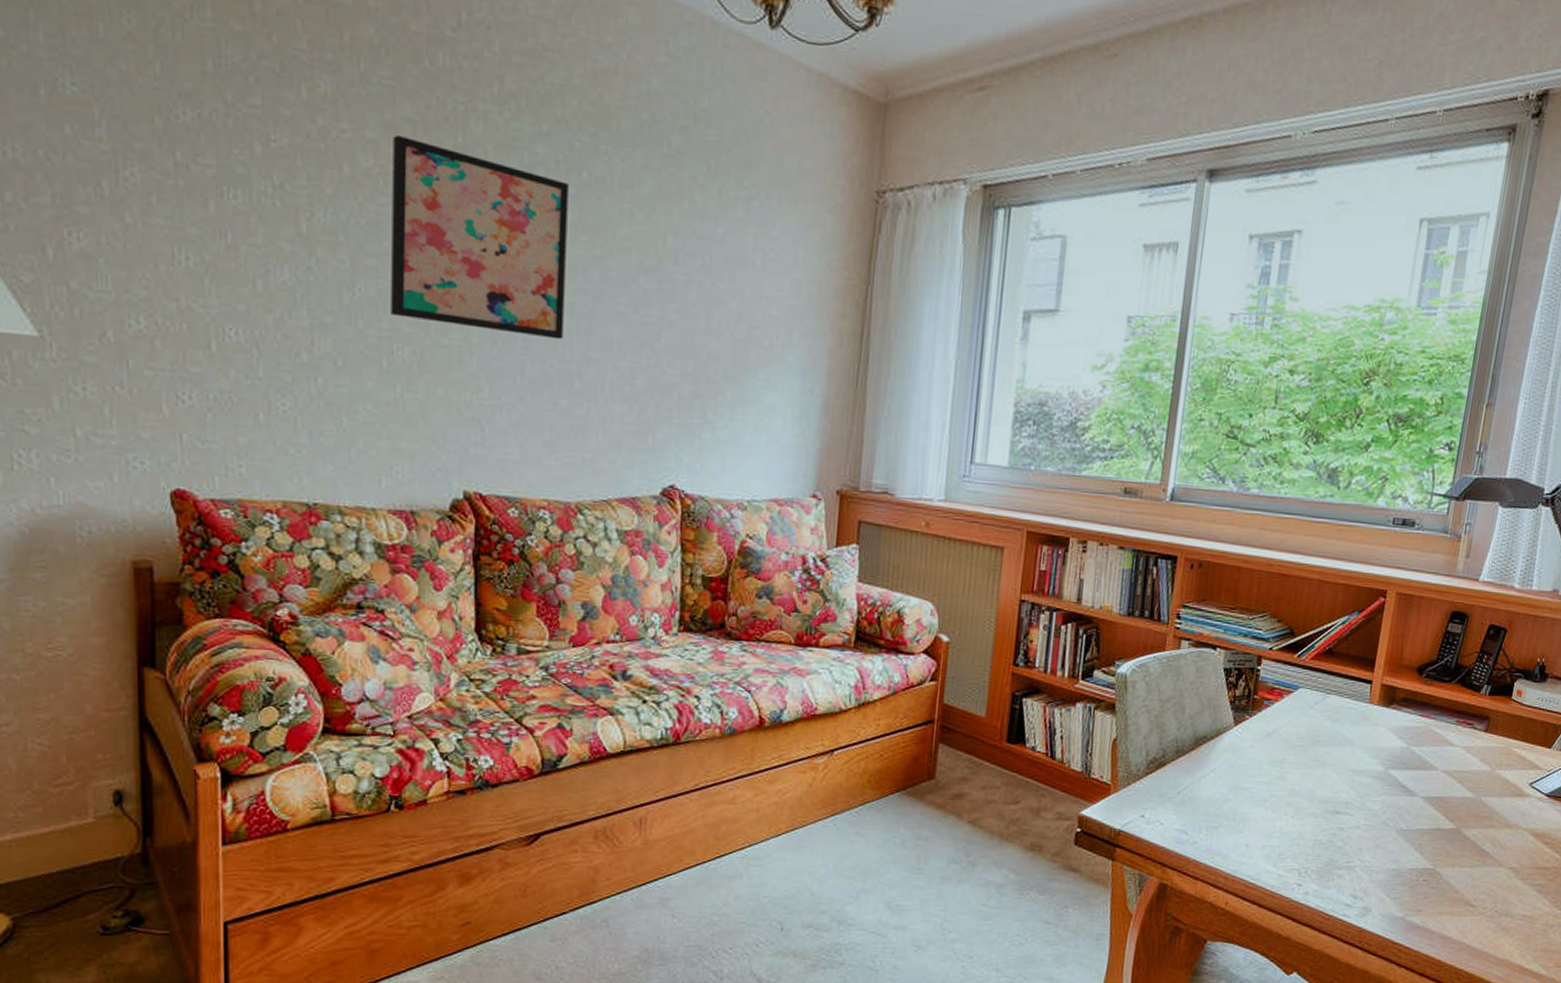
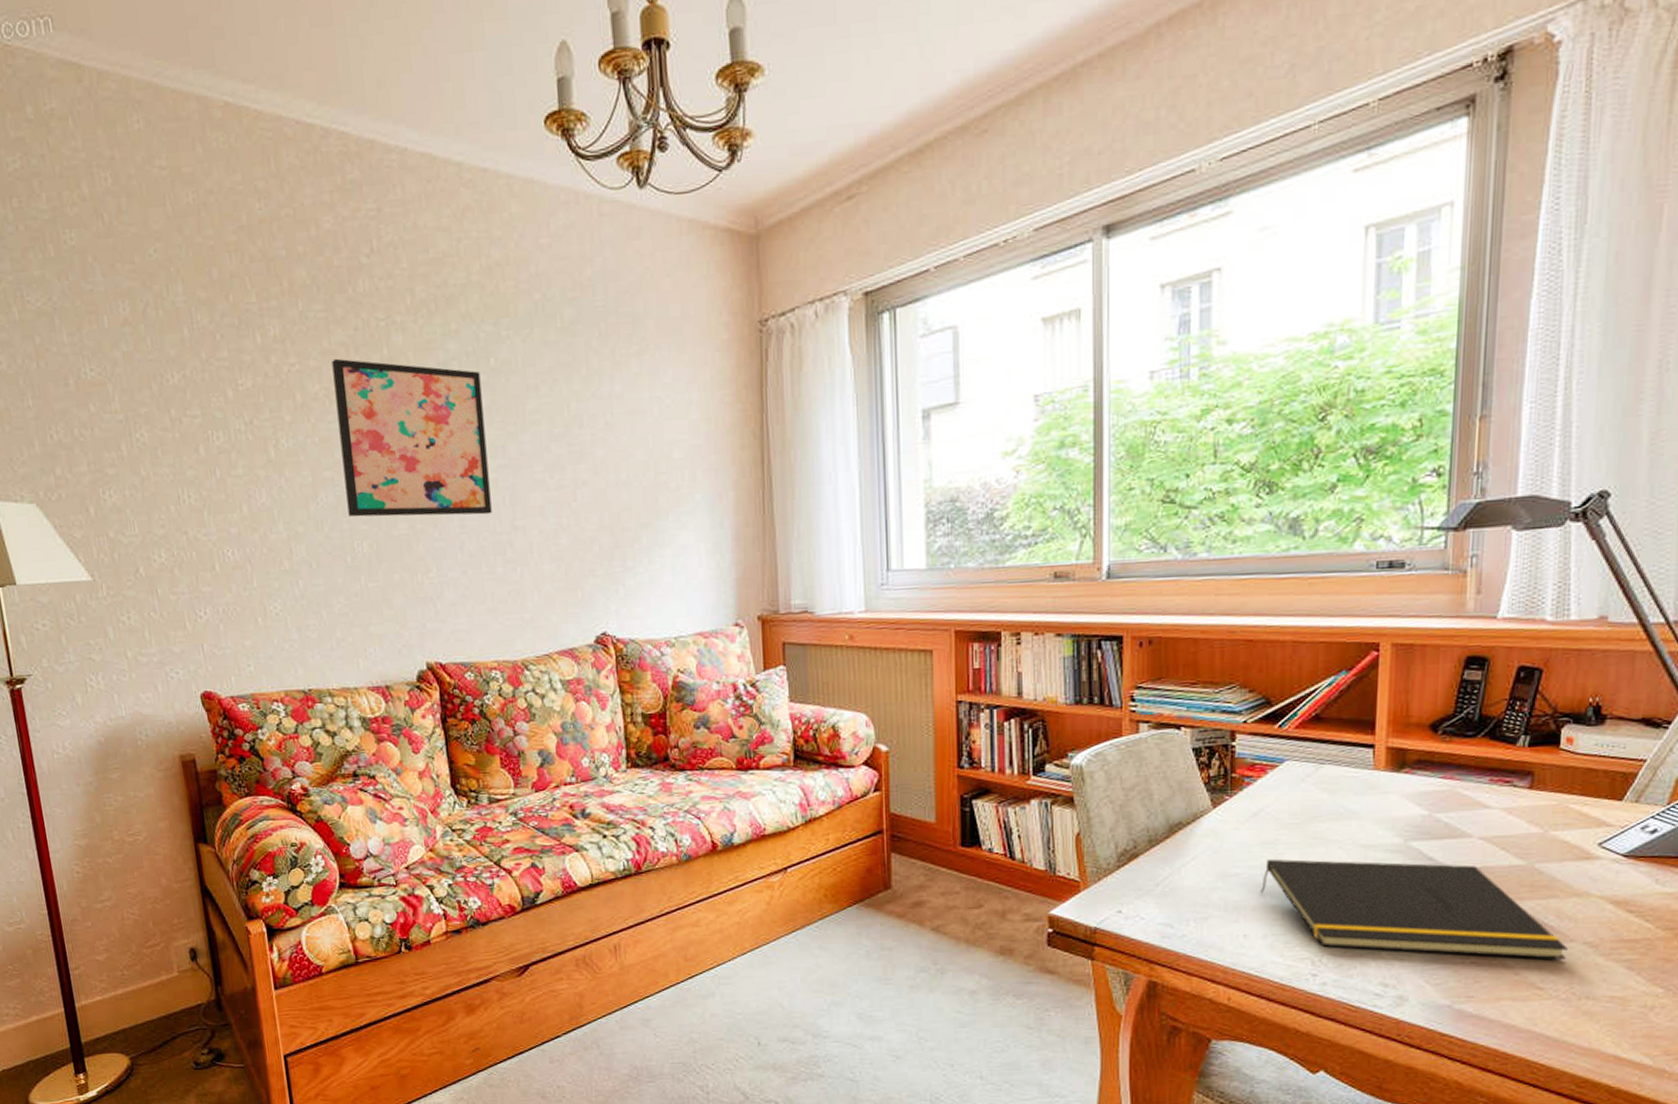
notepad: none [1264,776,1497,881] -> present [1260,859,1568,959]

